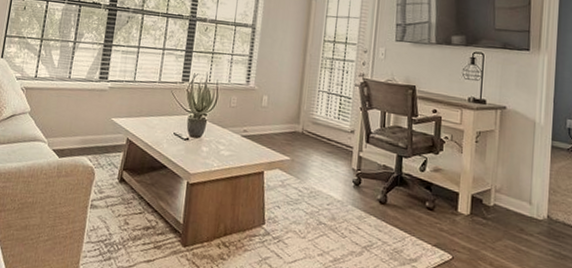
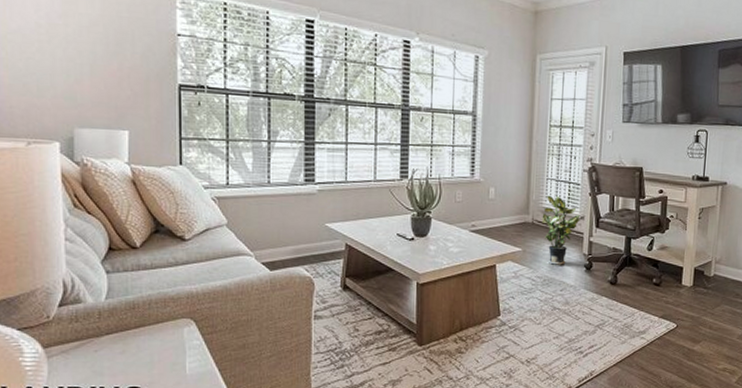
potted plant: none [311,107,351,178] -> present [541,195,581,265]

